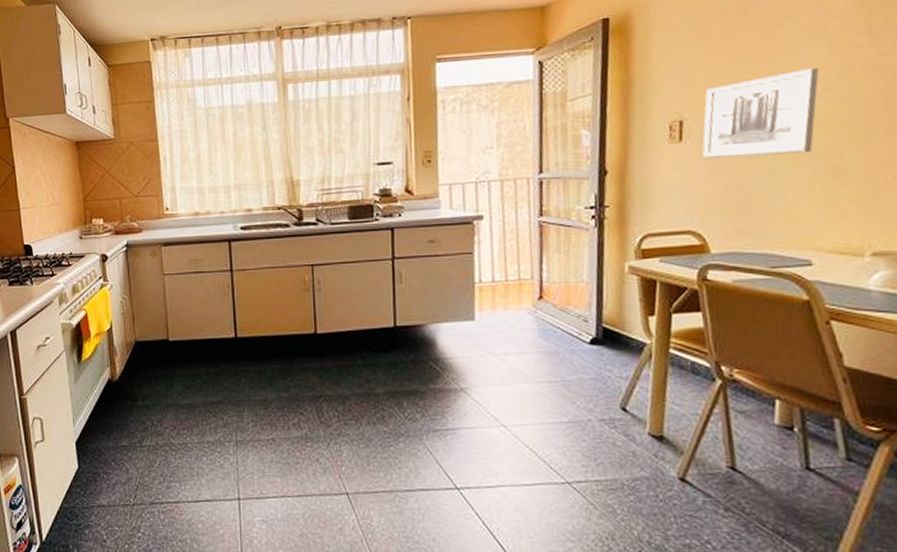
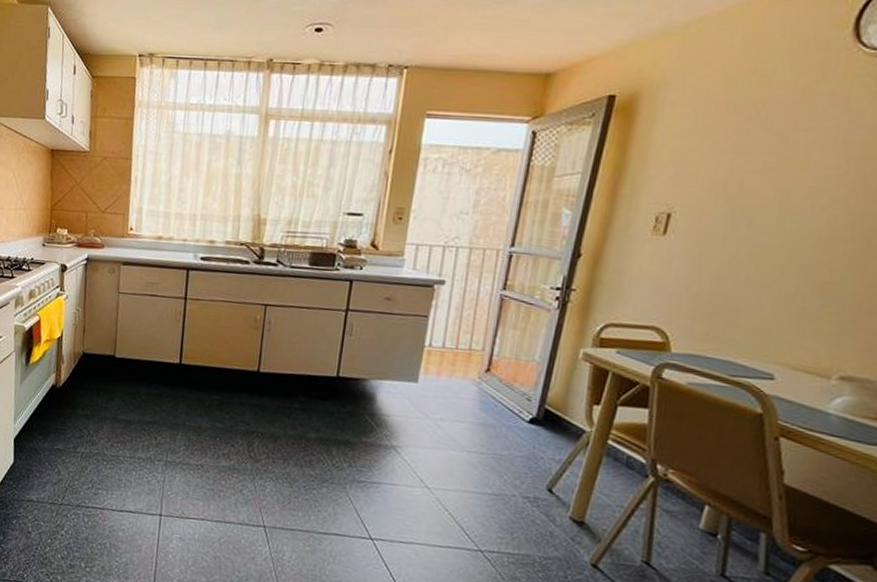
wall art: present [701,68,819,160] -> none [683,177,829,265]

